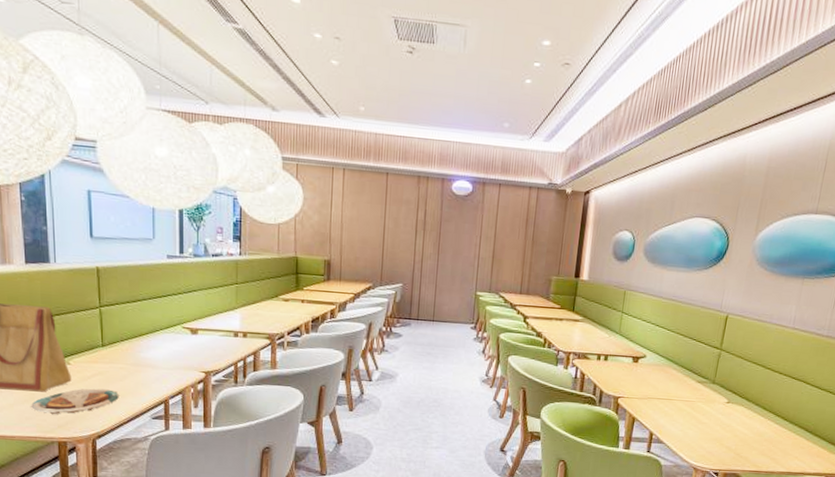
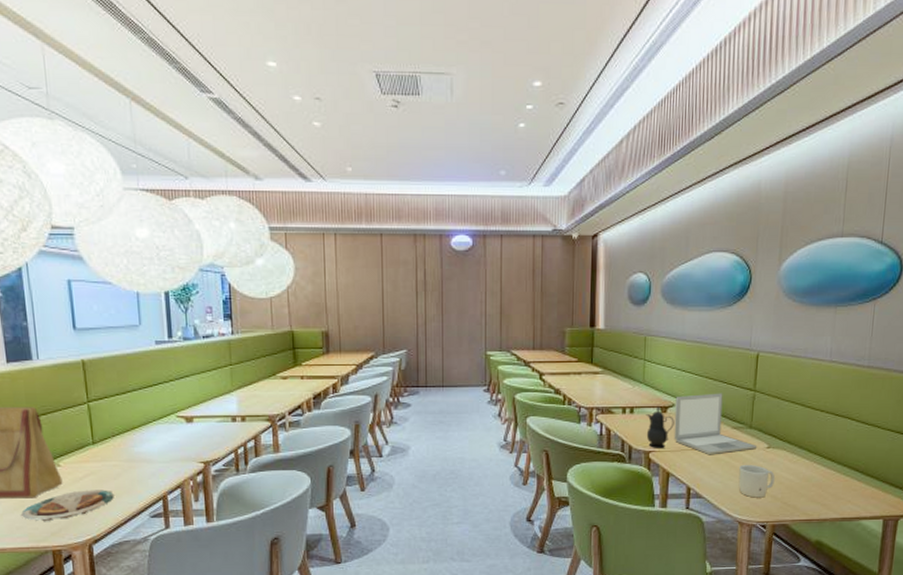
coffeepot: none [617,356,645,396] -> present [646,406,674,449]
laptop: none [642,348,718,406] -> present [674,393,758,455]
mug: none [696,416,731,448] -> present [738,464,775,498]

